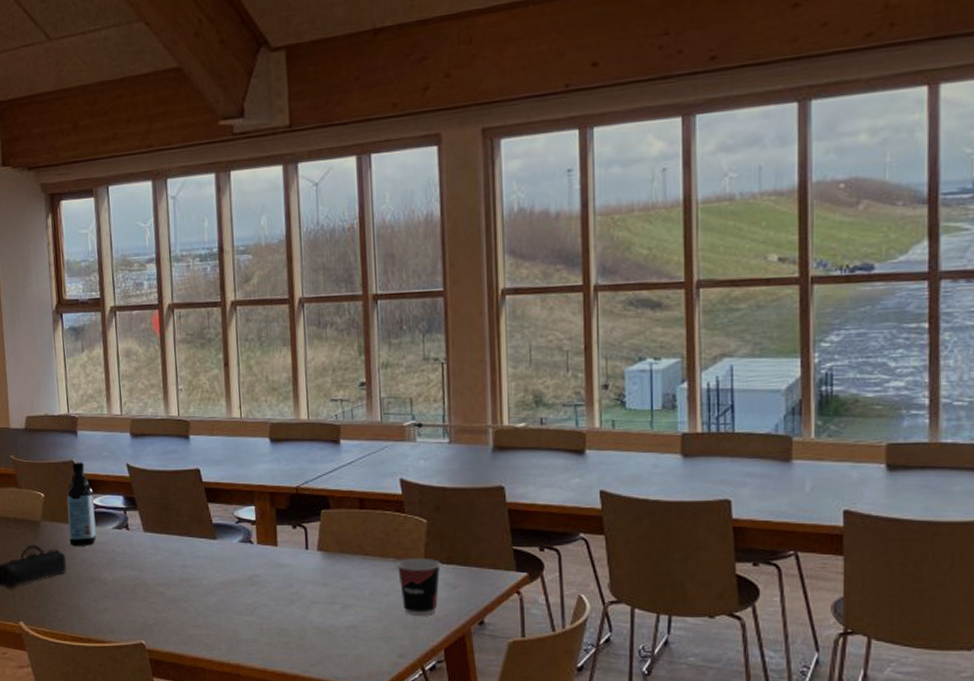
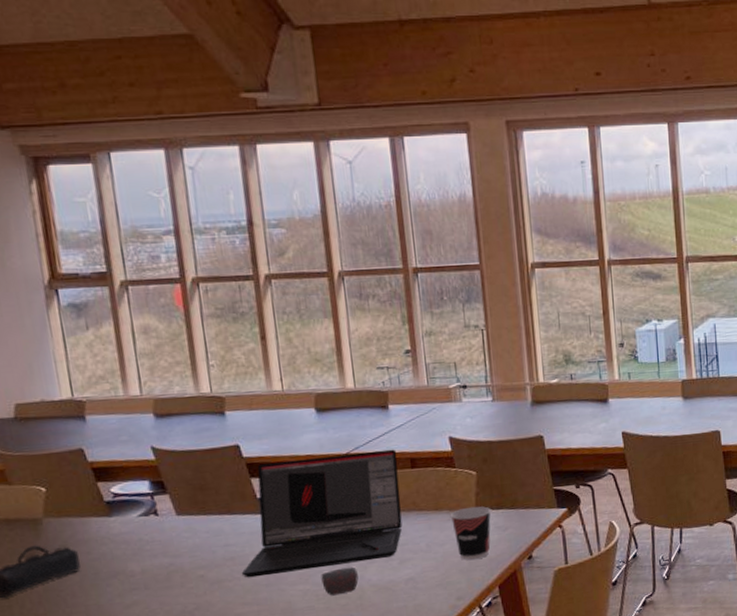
water bottle: present [66,462,97,546] -> none [75,449,118,541]
laptop: none [195,486,347,602] -> present [241,449,403,578]
computer mouse: none [266,604,301,632] -> present [321,567,359,596]

